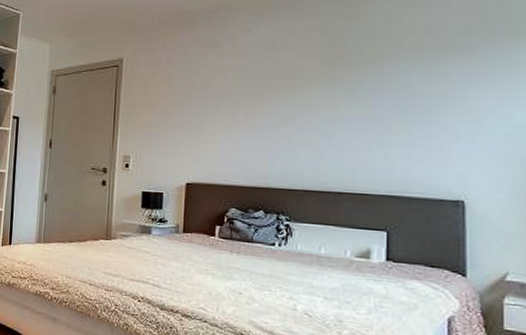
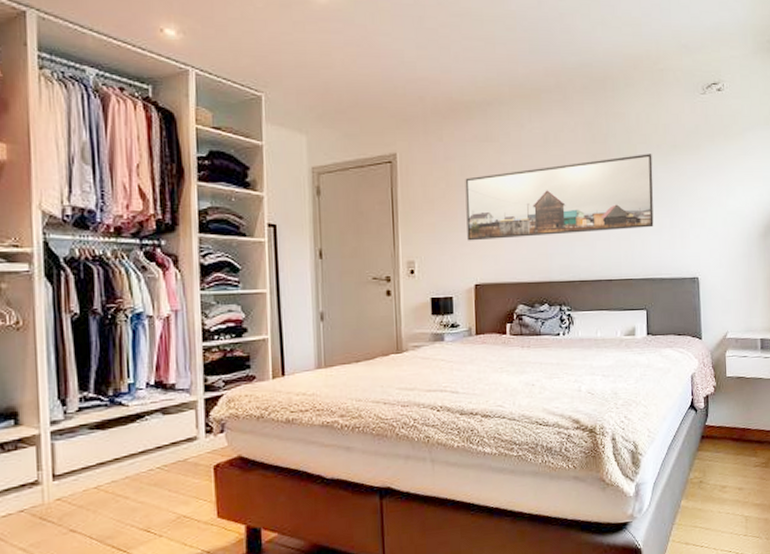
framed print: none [182,57,404,141] -> present [465,154,654,241]

